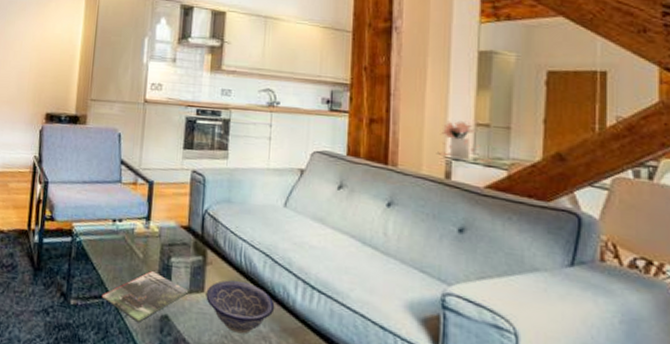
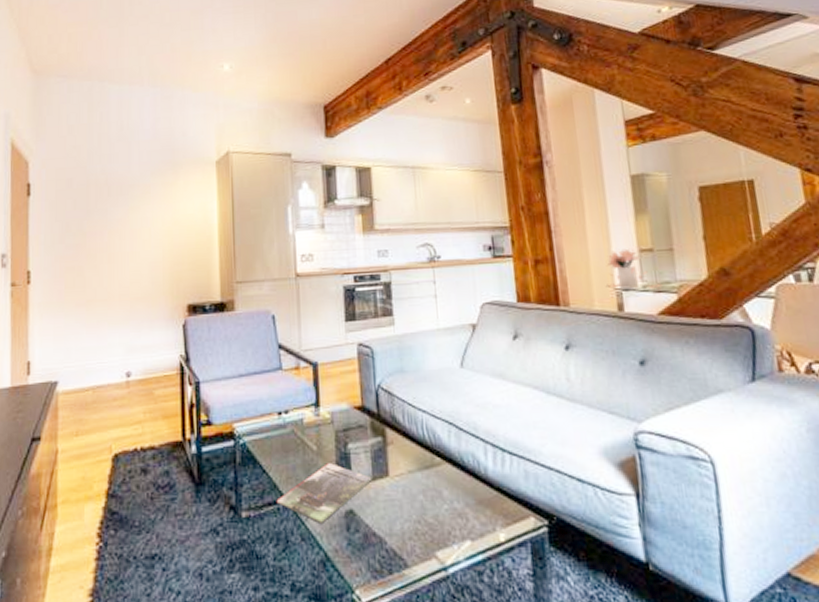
decorative bowl: present [206,280,275,334] -> none [391,456,467,515]

